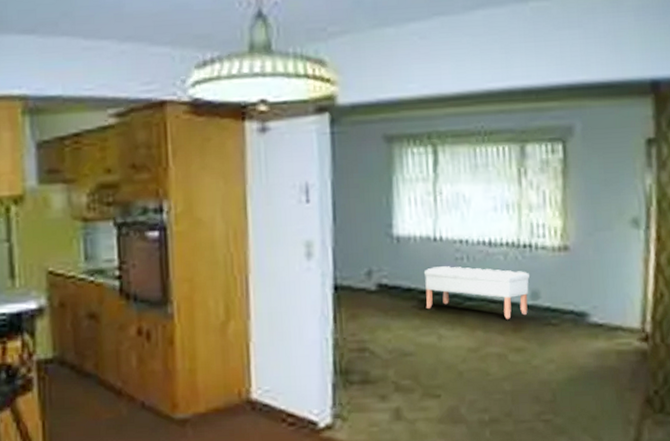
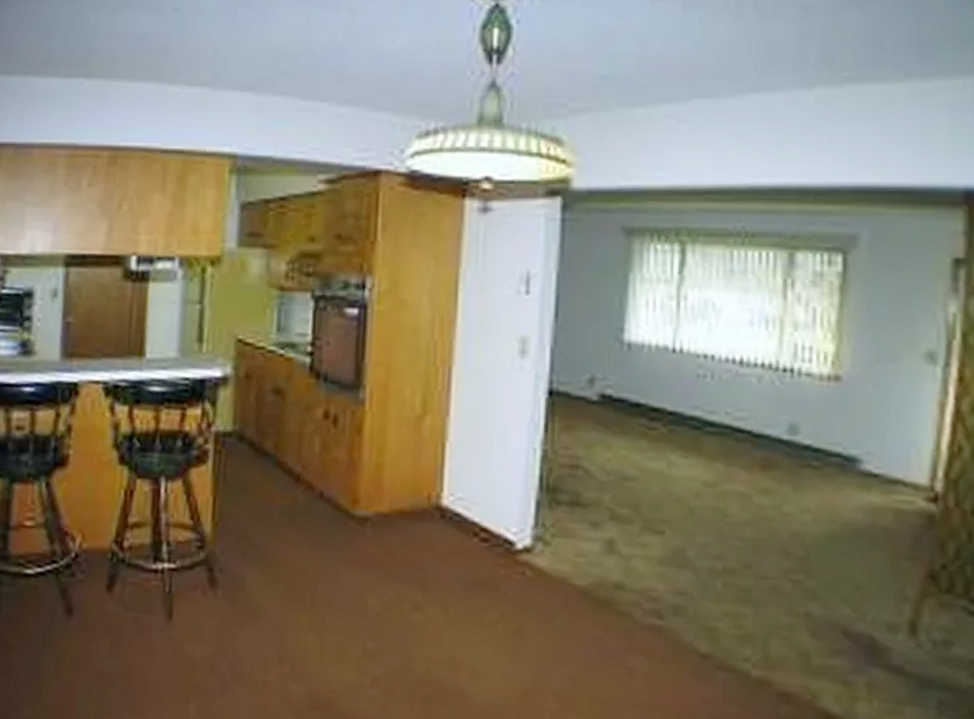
bench: present [424,266,529,319] -> none [655,382,788,454]

